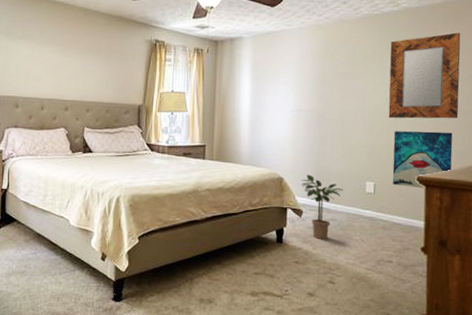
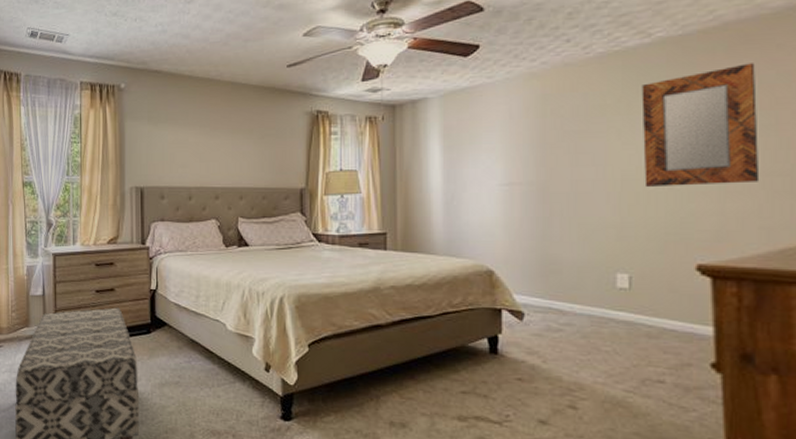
potted plant: present [300,174,343,239] -> none [518,265,582,350]
wall art: present [392,131,453,189] -> none [655,202,753,281]

